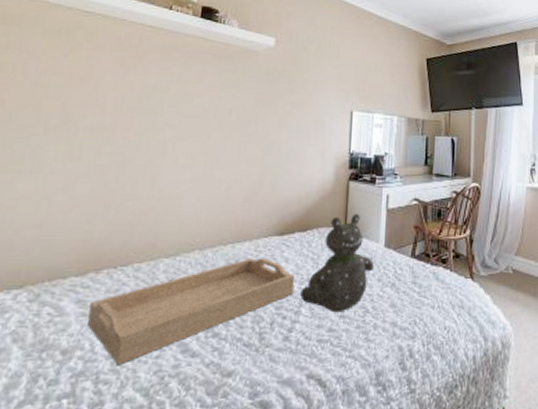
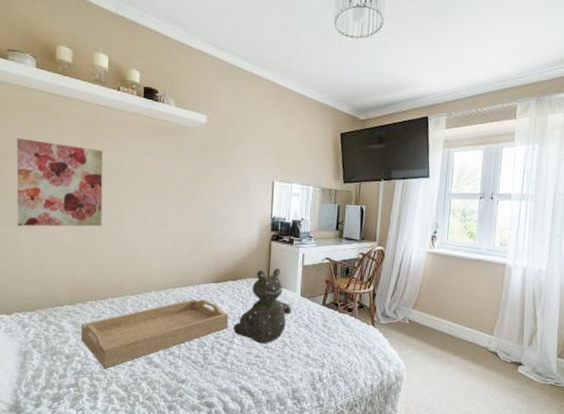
wall art: none [14,61,144,173] -> present [16,138,103,227]

